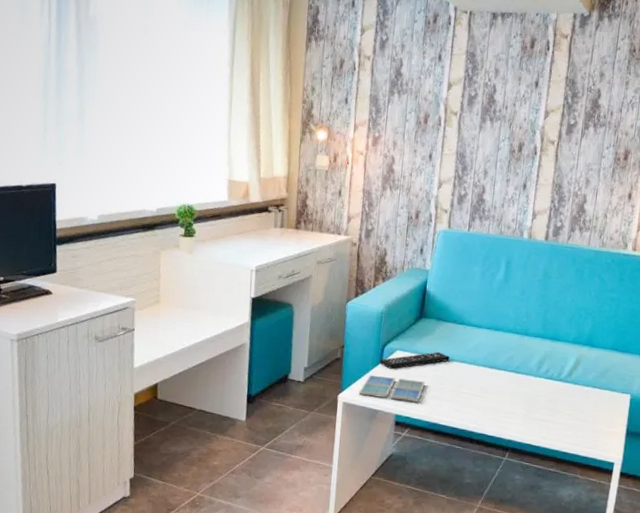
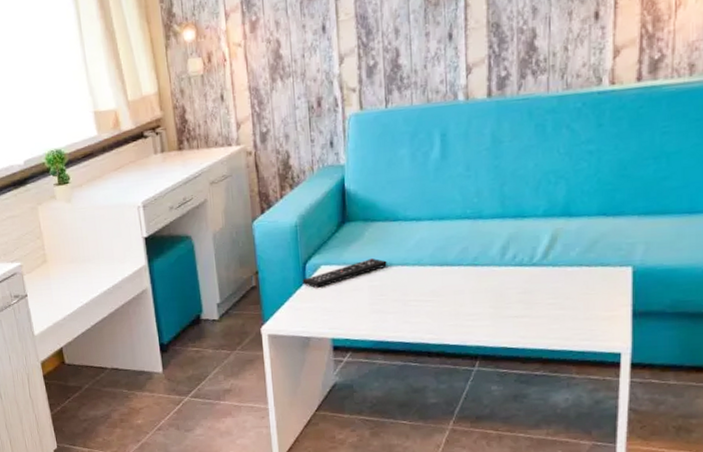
drink coaster: present [359,374,425,402] -> none [284,295,362,324]

